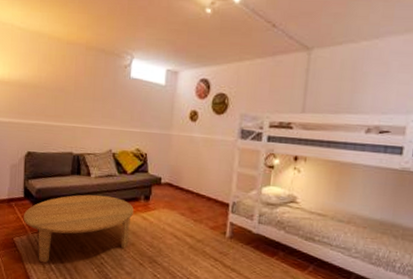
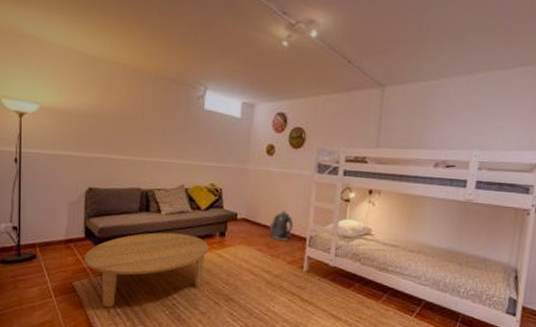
backpack: none [192,176,217,206] -> present [269,210,294,240]

